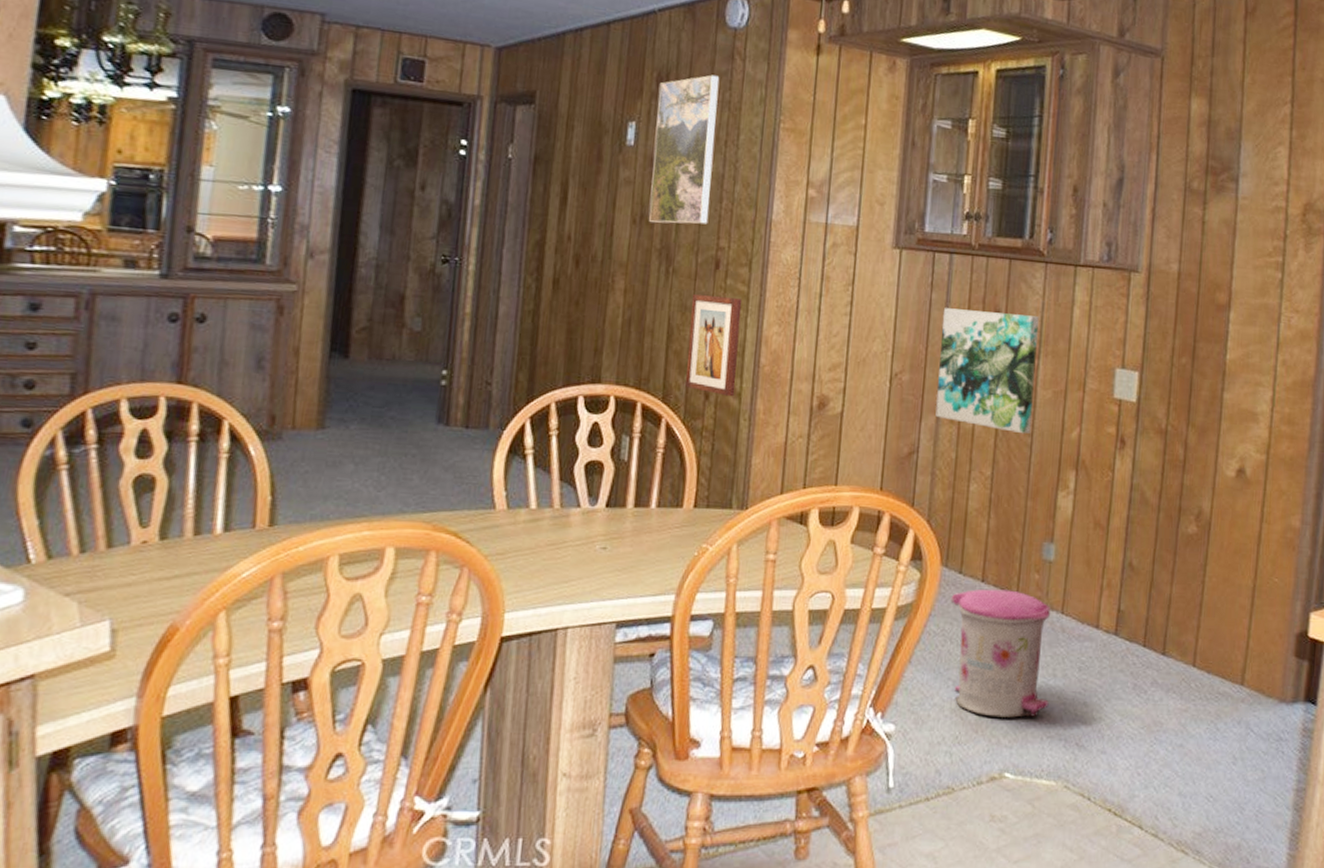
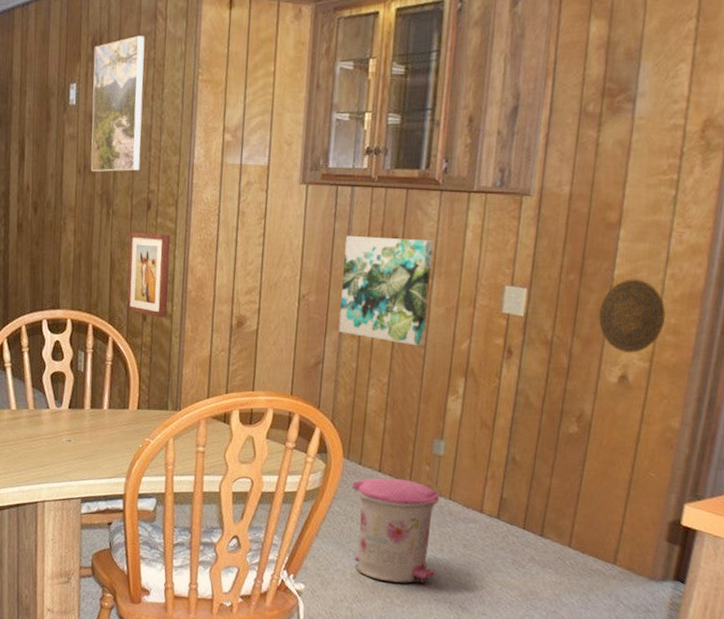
decorative plate: none [1212,364,1279,445] -> present [598,279,666,354]

